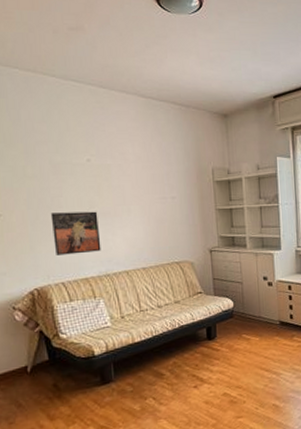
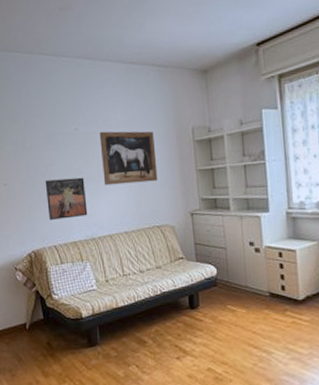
wall art: none [115,165,178,221] -> present [99,131,158,186]

